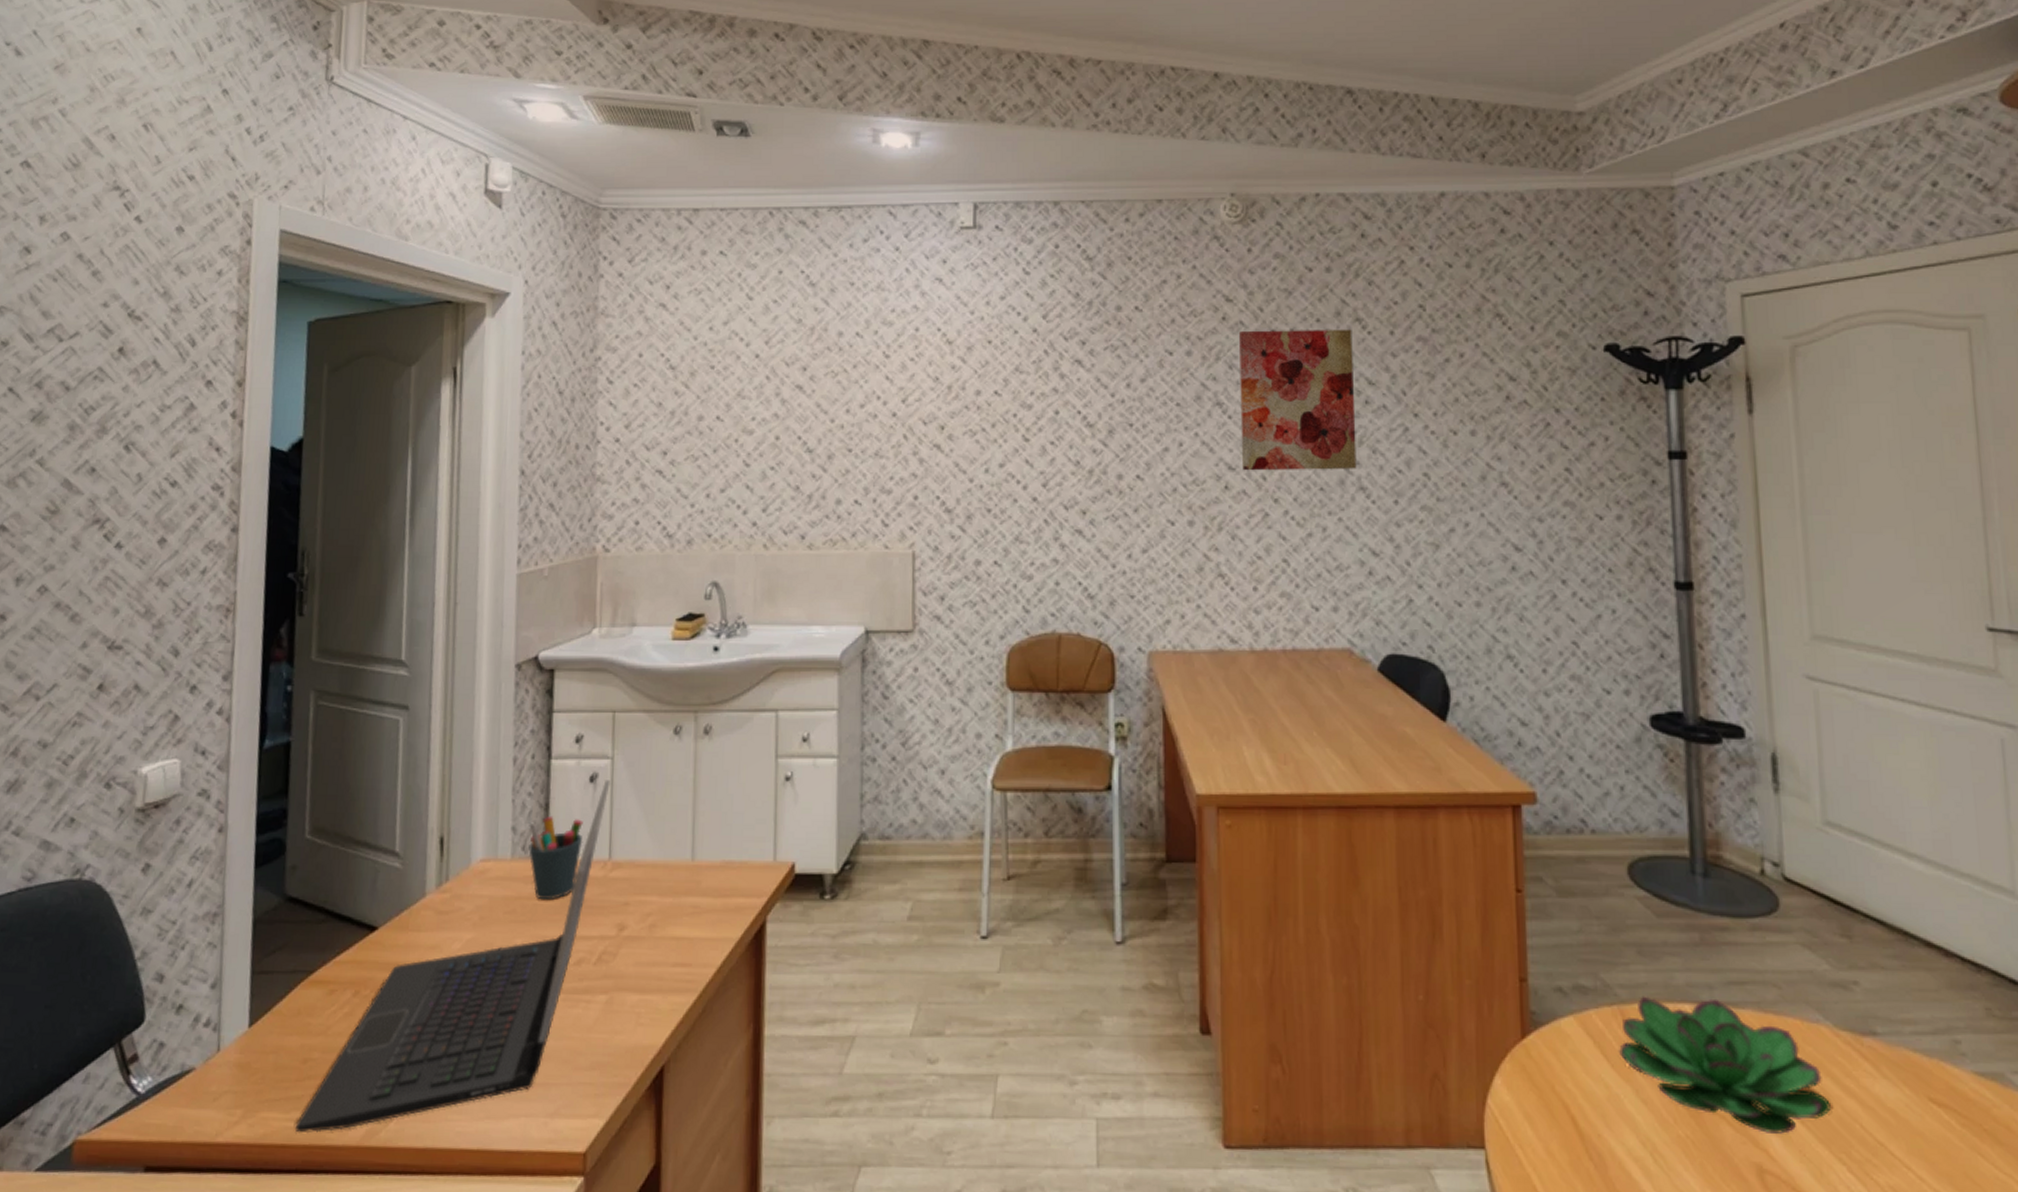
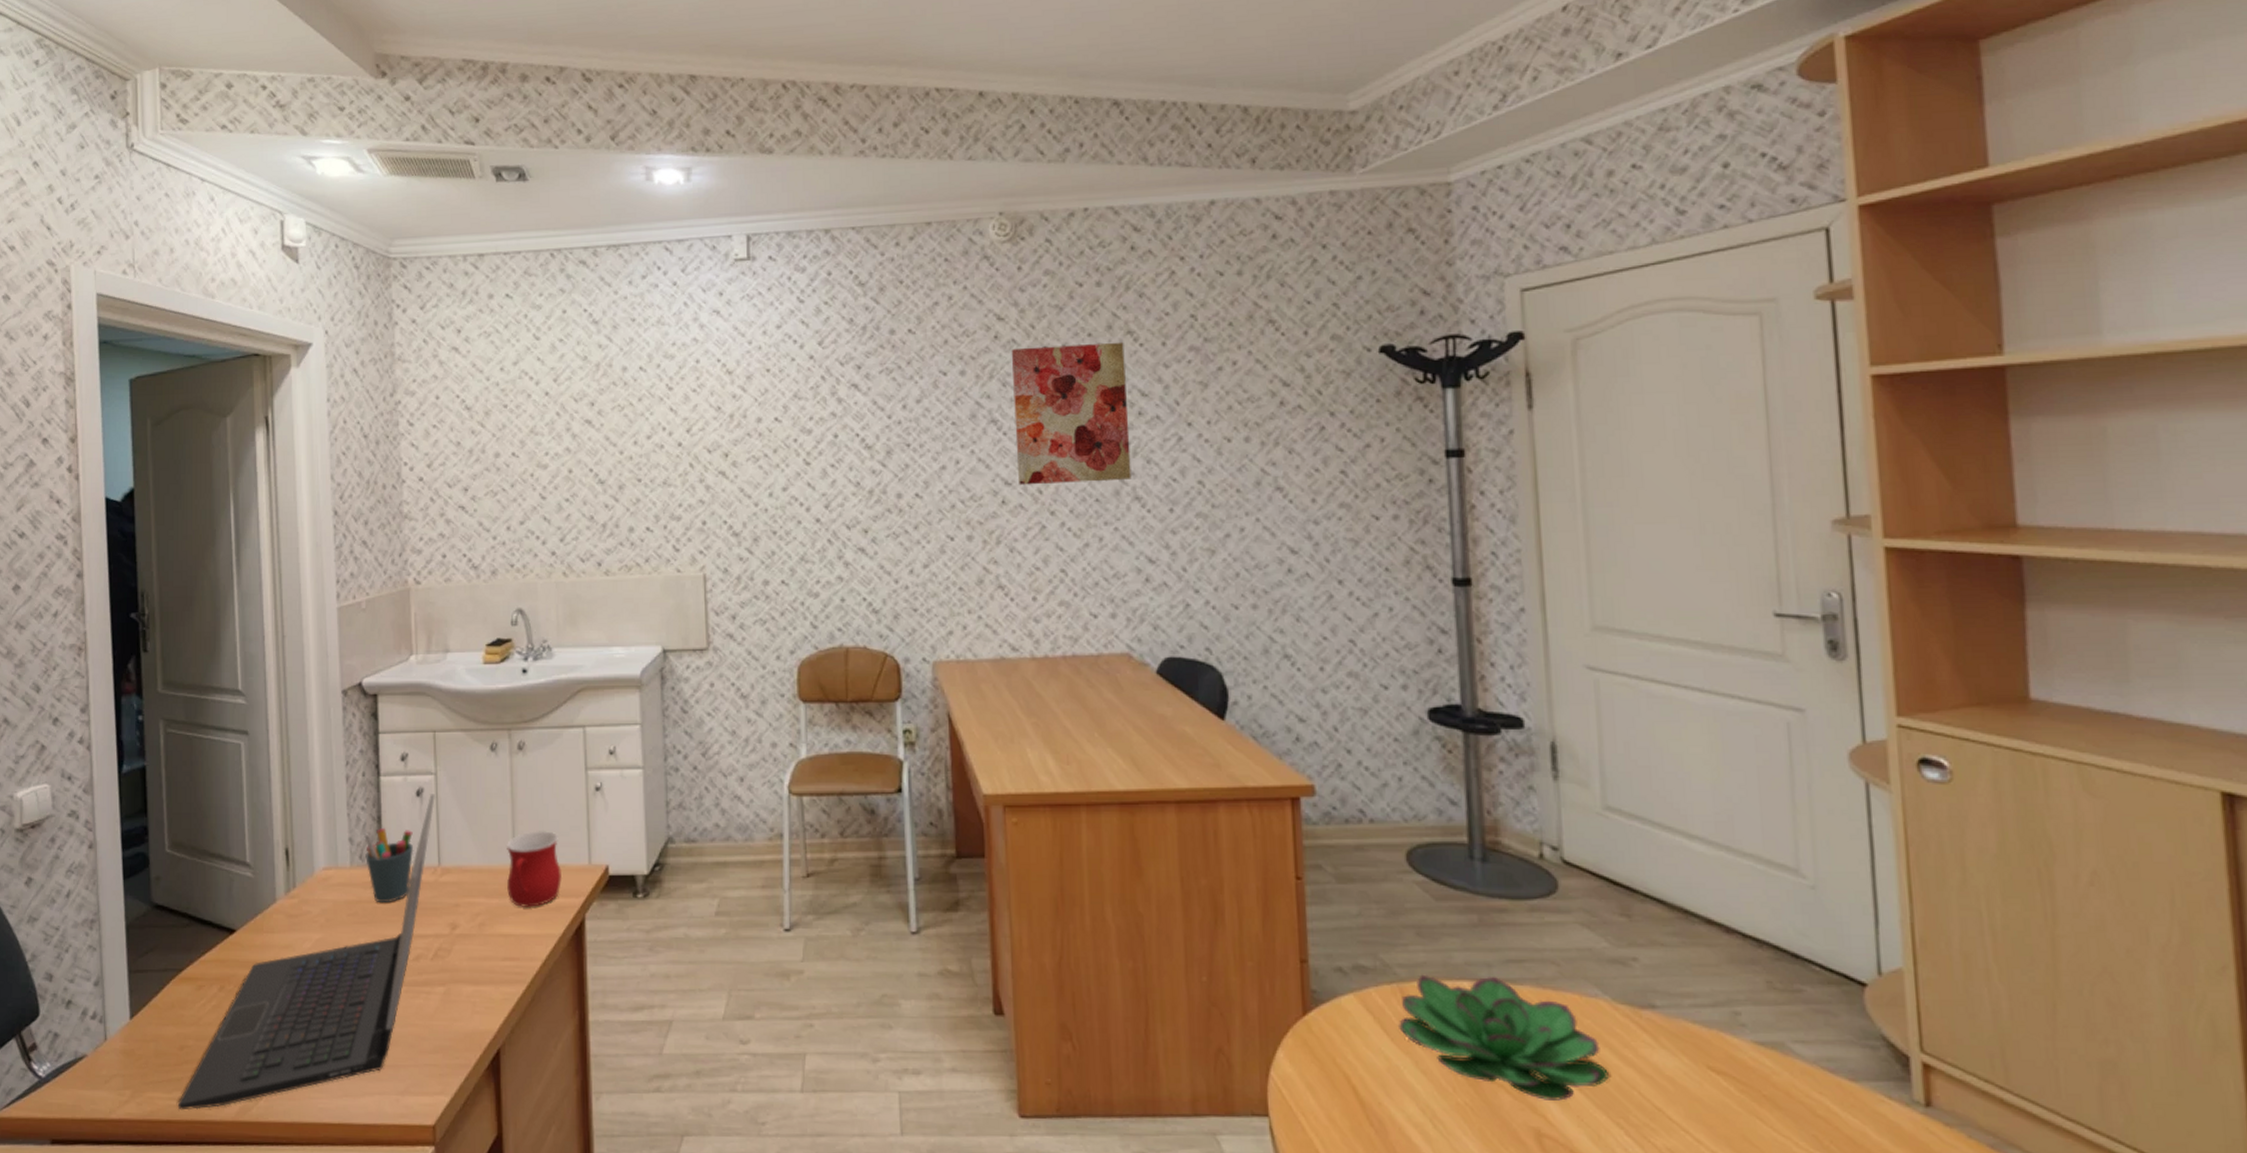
mug: none [683,822,744,908] -> present [507,830,563,907]

